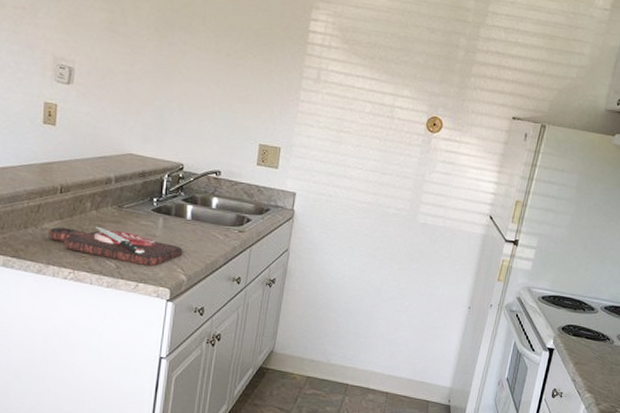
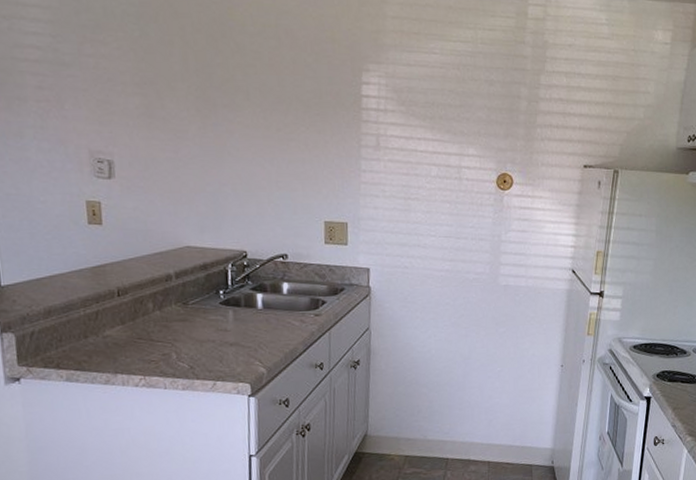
cutting board: present [48,226,183,266] -> none [111,327,259,362]

